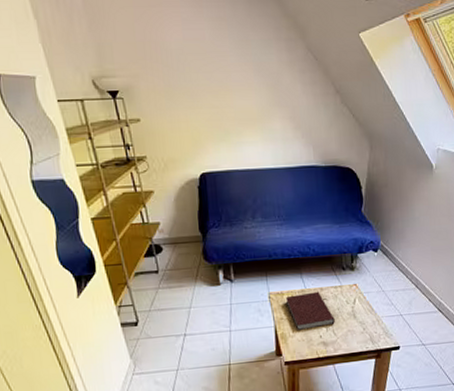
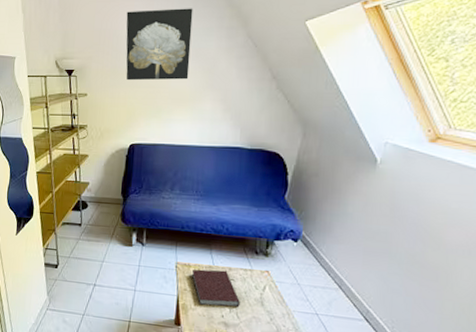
wall art: none [172,17,254,101] -> present [126,8,193,81]

